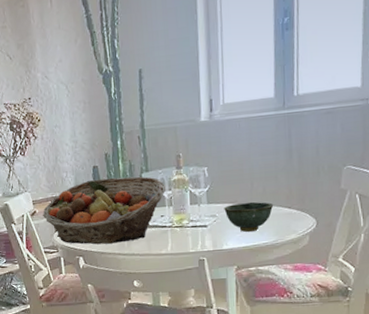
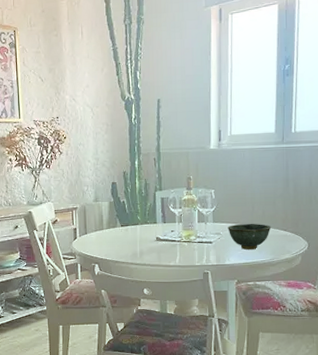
fruit basket: present [43,176,165,245] -> none [63,194,176,254]

